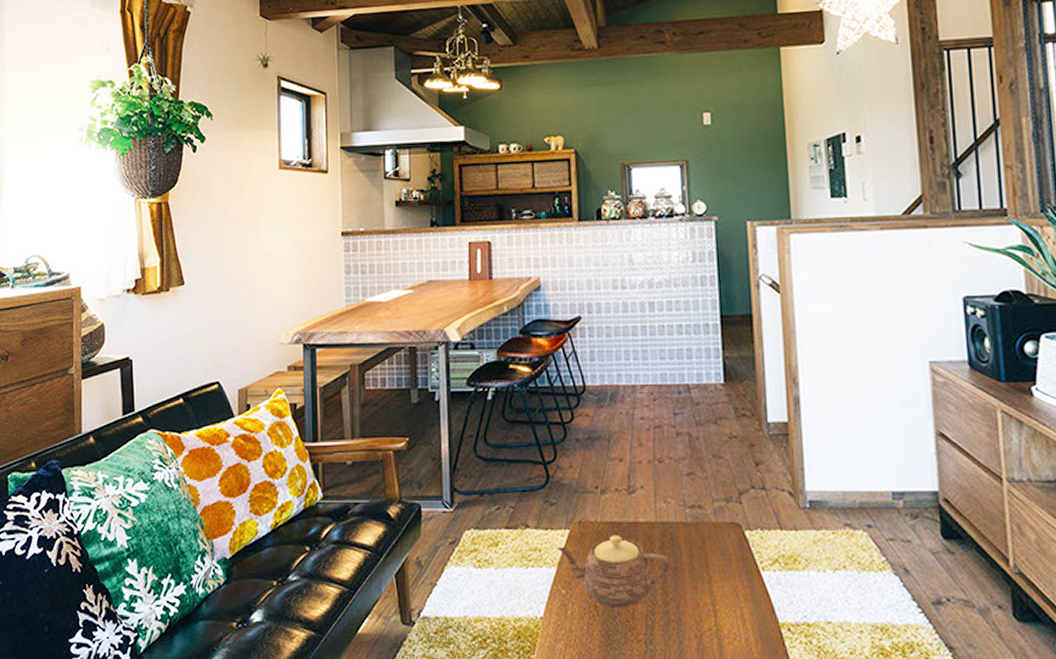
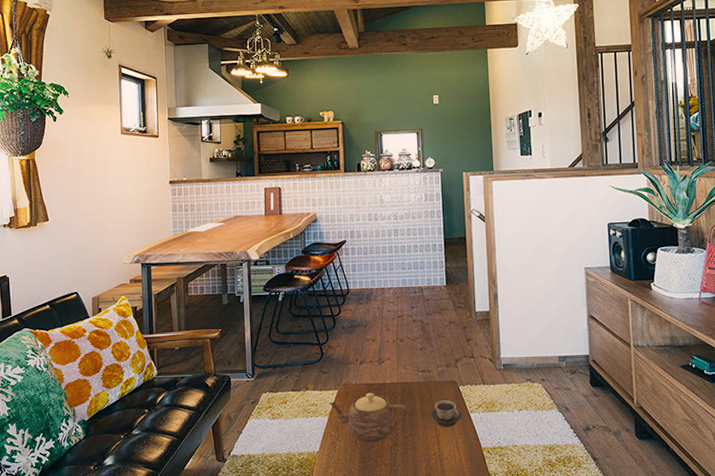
cup: none [703,551,749,590] -> present [430,400,462,427]

